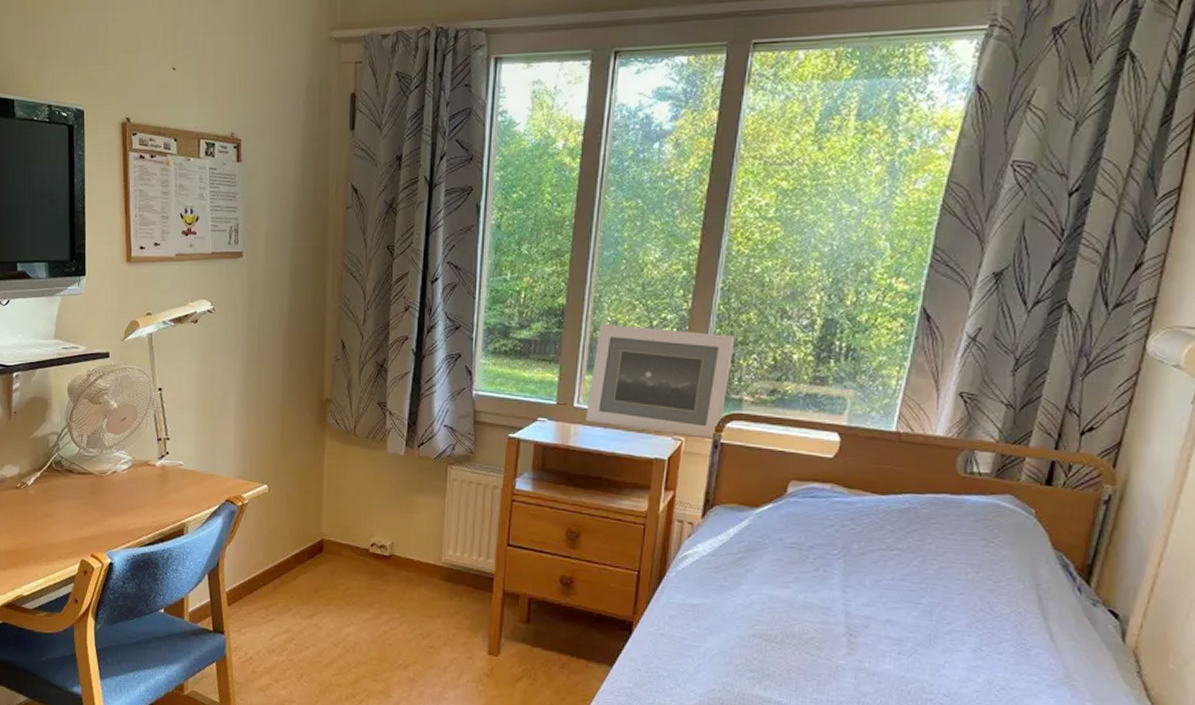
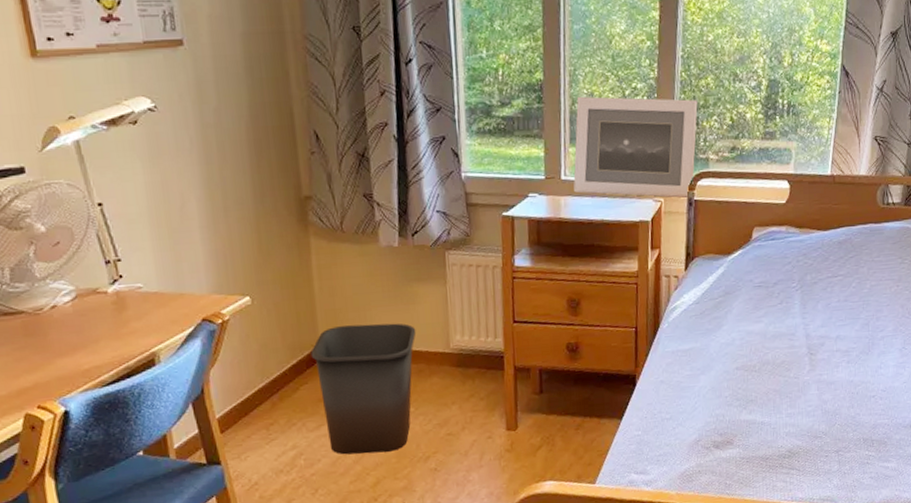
waste bin: none [313,524,411,653] -> present [310,323,416,455]

